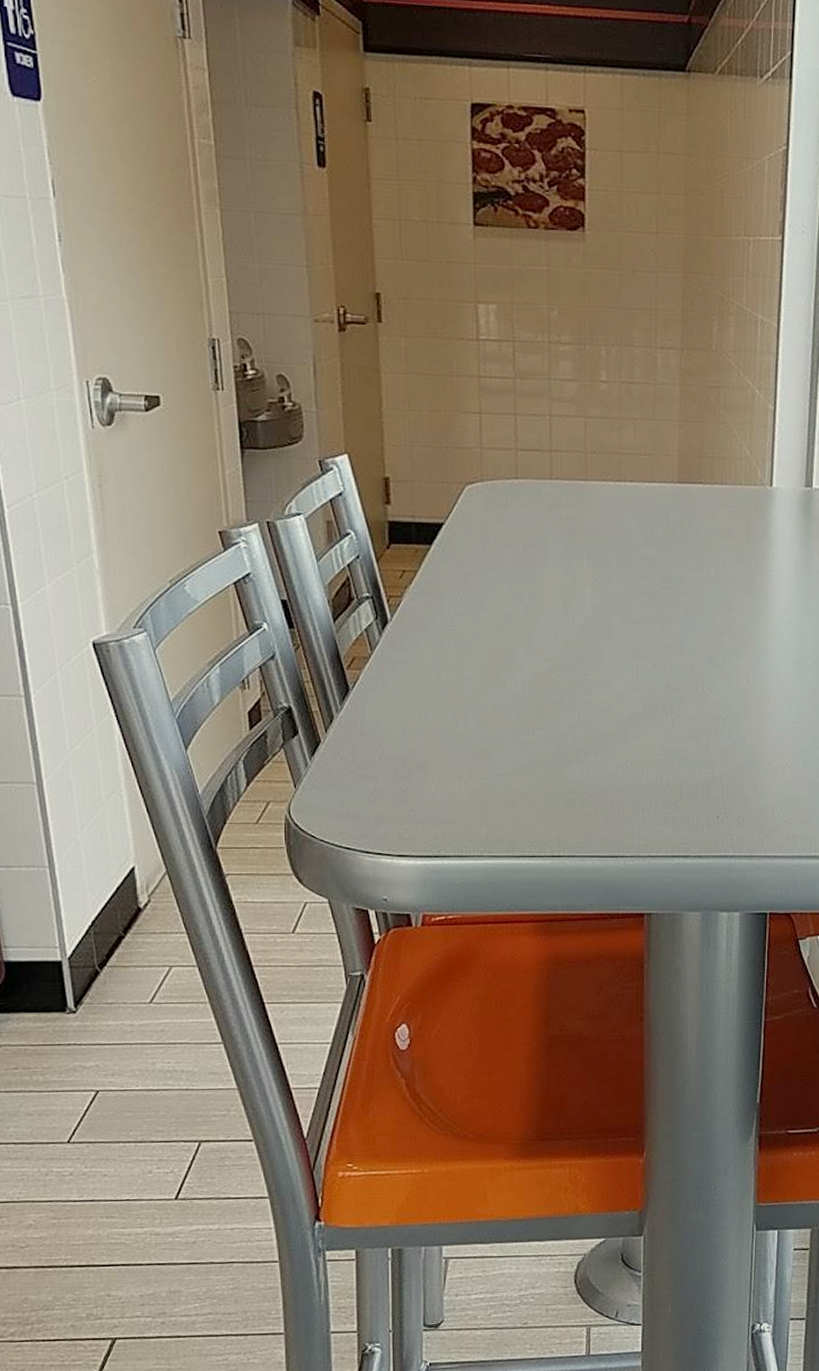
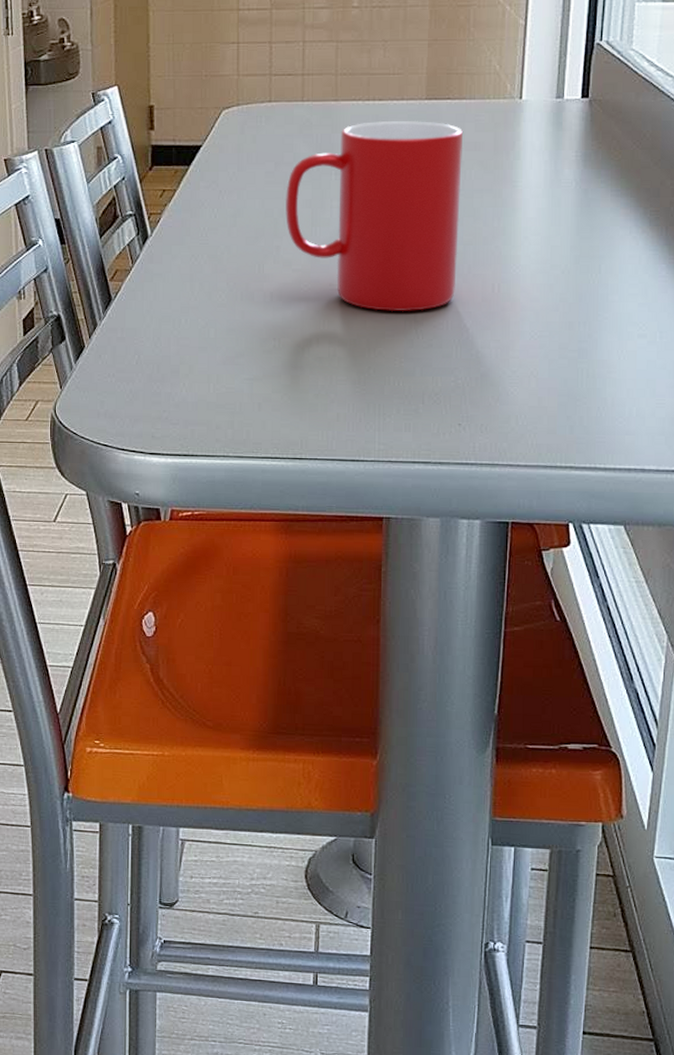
cup: none [535,504,716,703] -> present [285,120,463,312]

